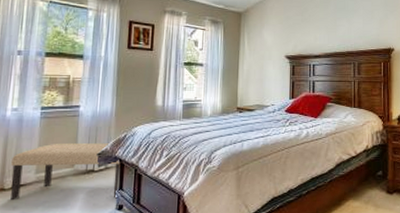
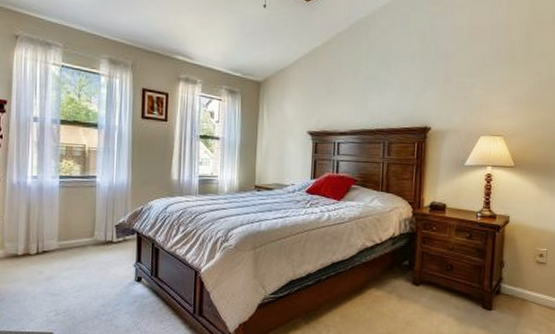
bench: present [11,143,119,199] -> none [35,213,137,270]

